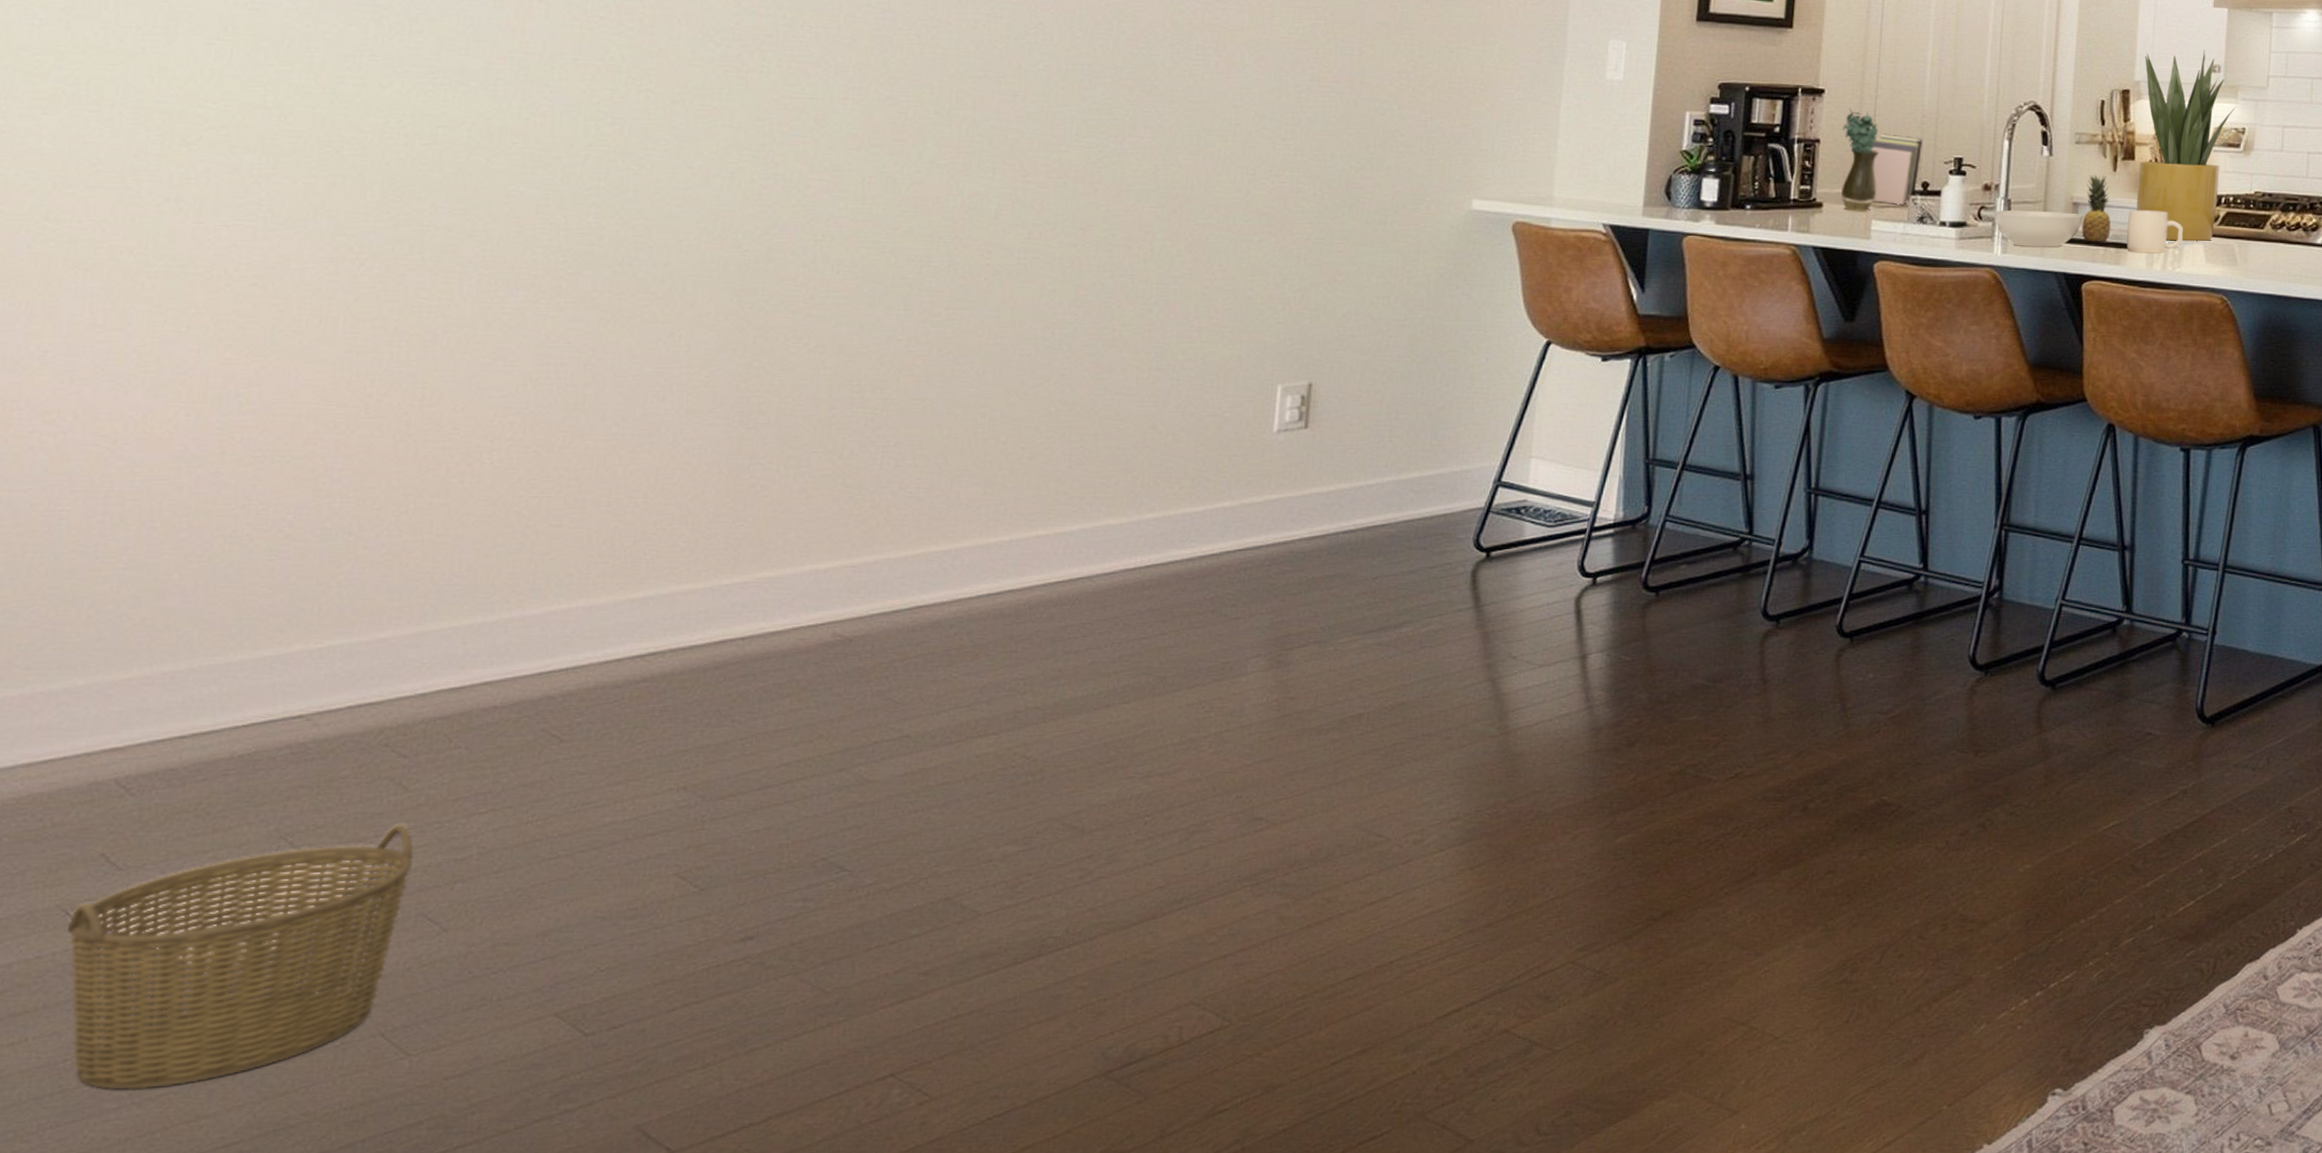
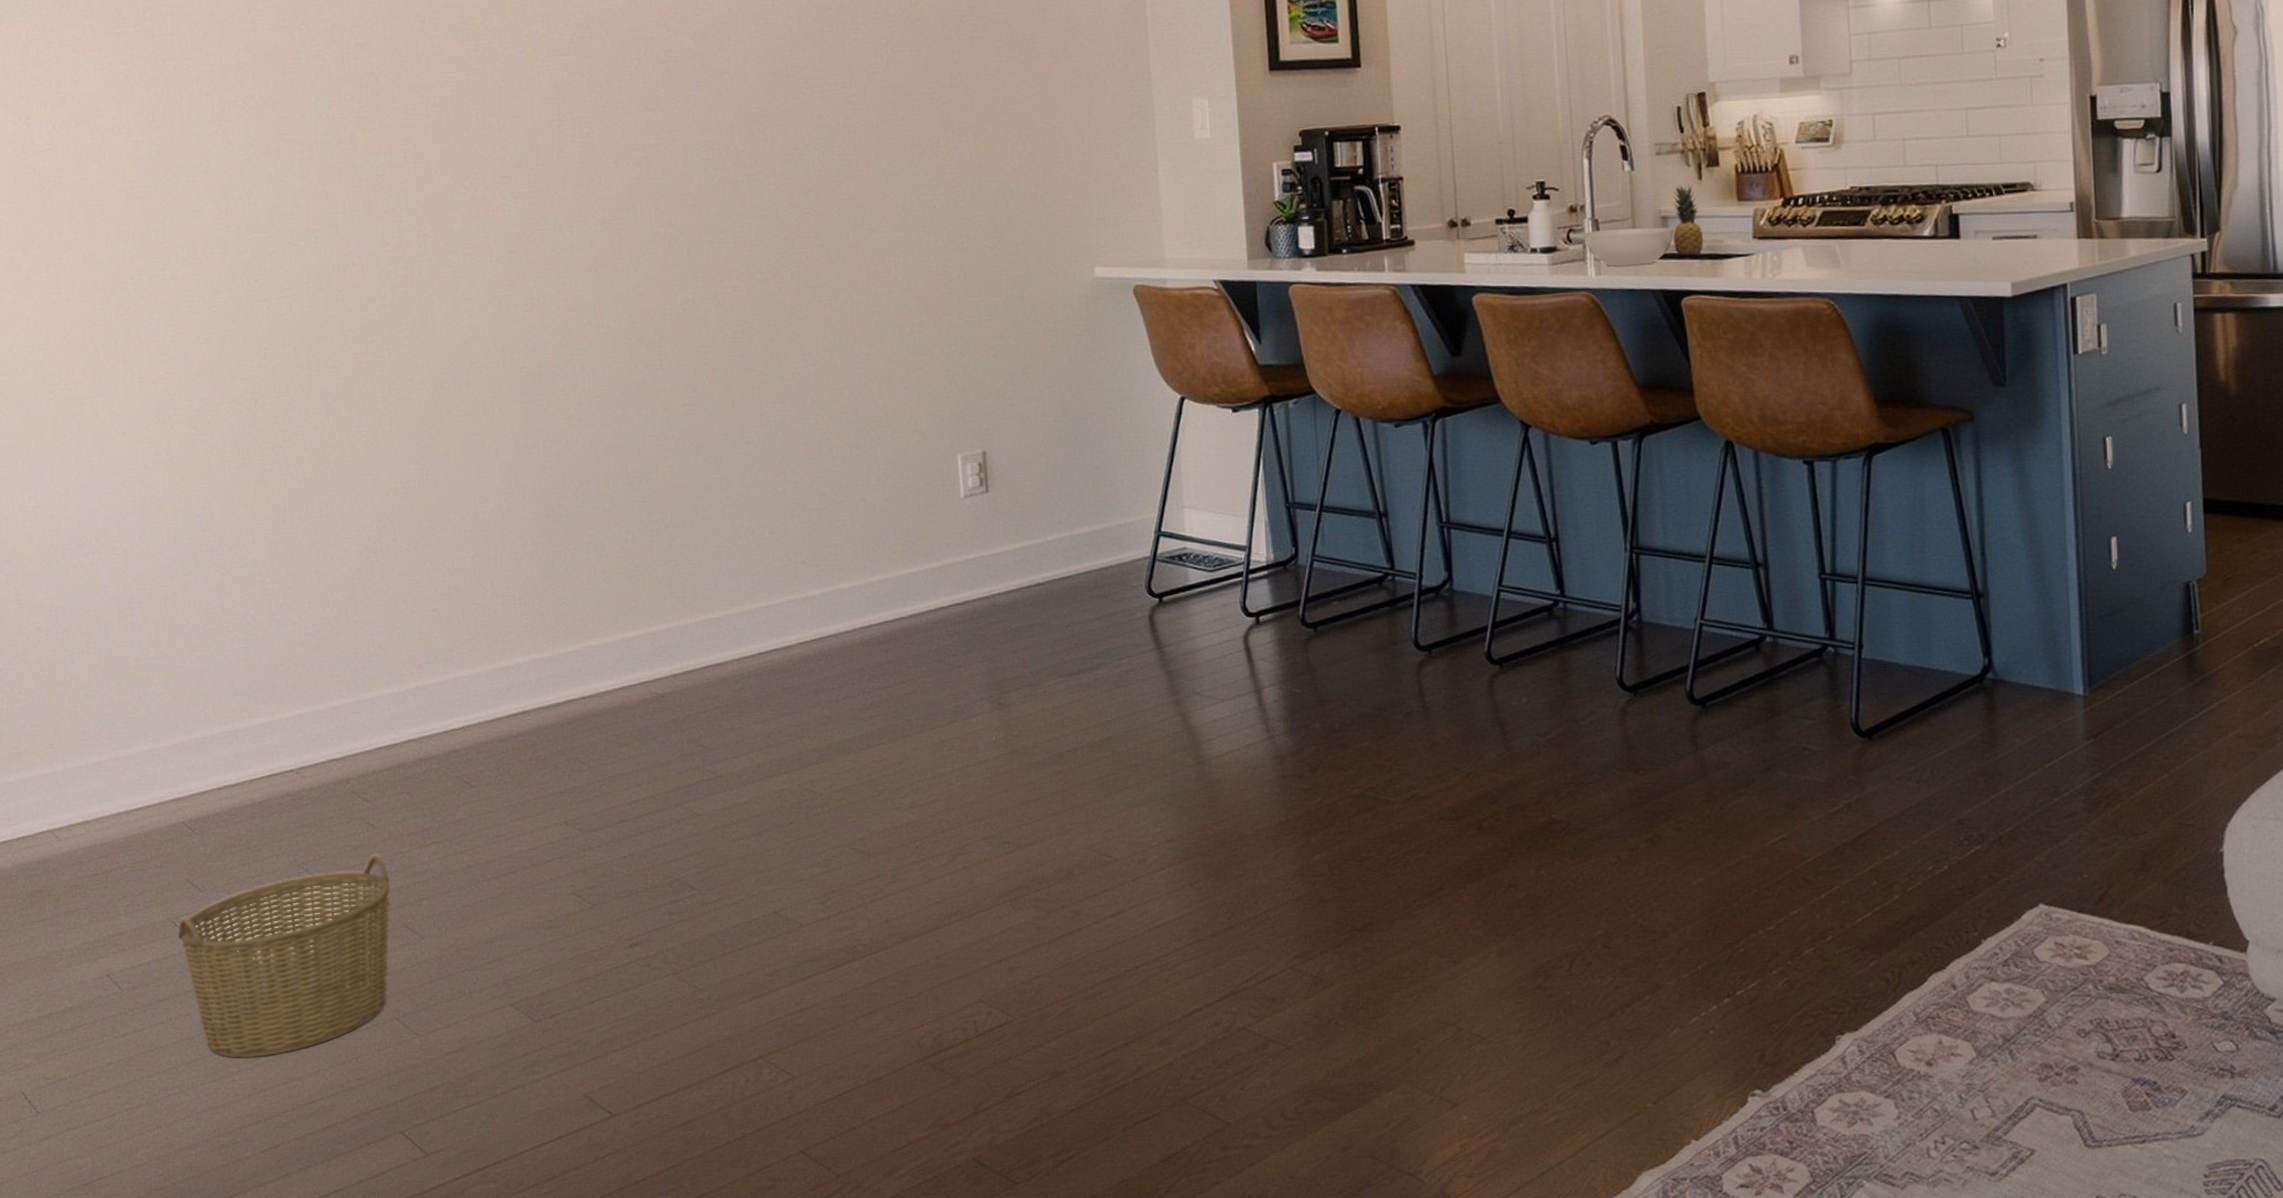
vase: present [1841,107,1879,213] -> none [1423,141,1465,247]
books: present [1870,133,1923,205] -> none [1453,164,1504,236]
mug: present [2126,210,2184,254] -> none [1719,216,1780,263]
planter: present [2136,49,2237,242] -> none [1717,40,1821,247]

